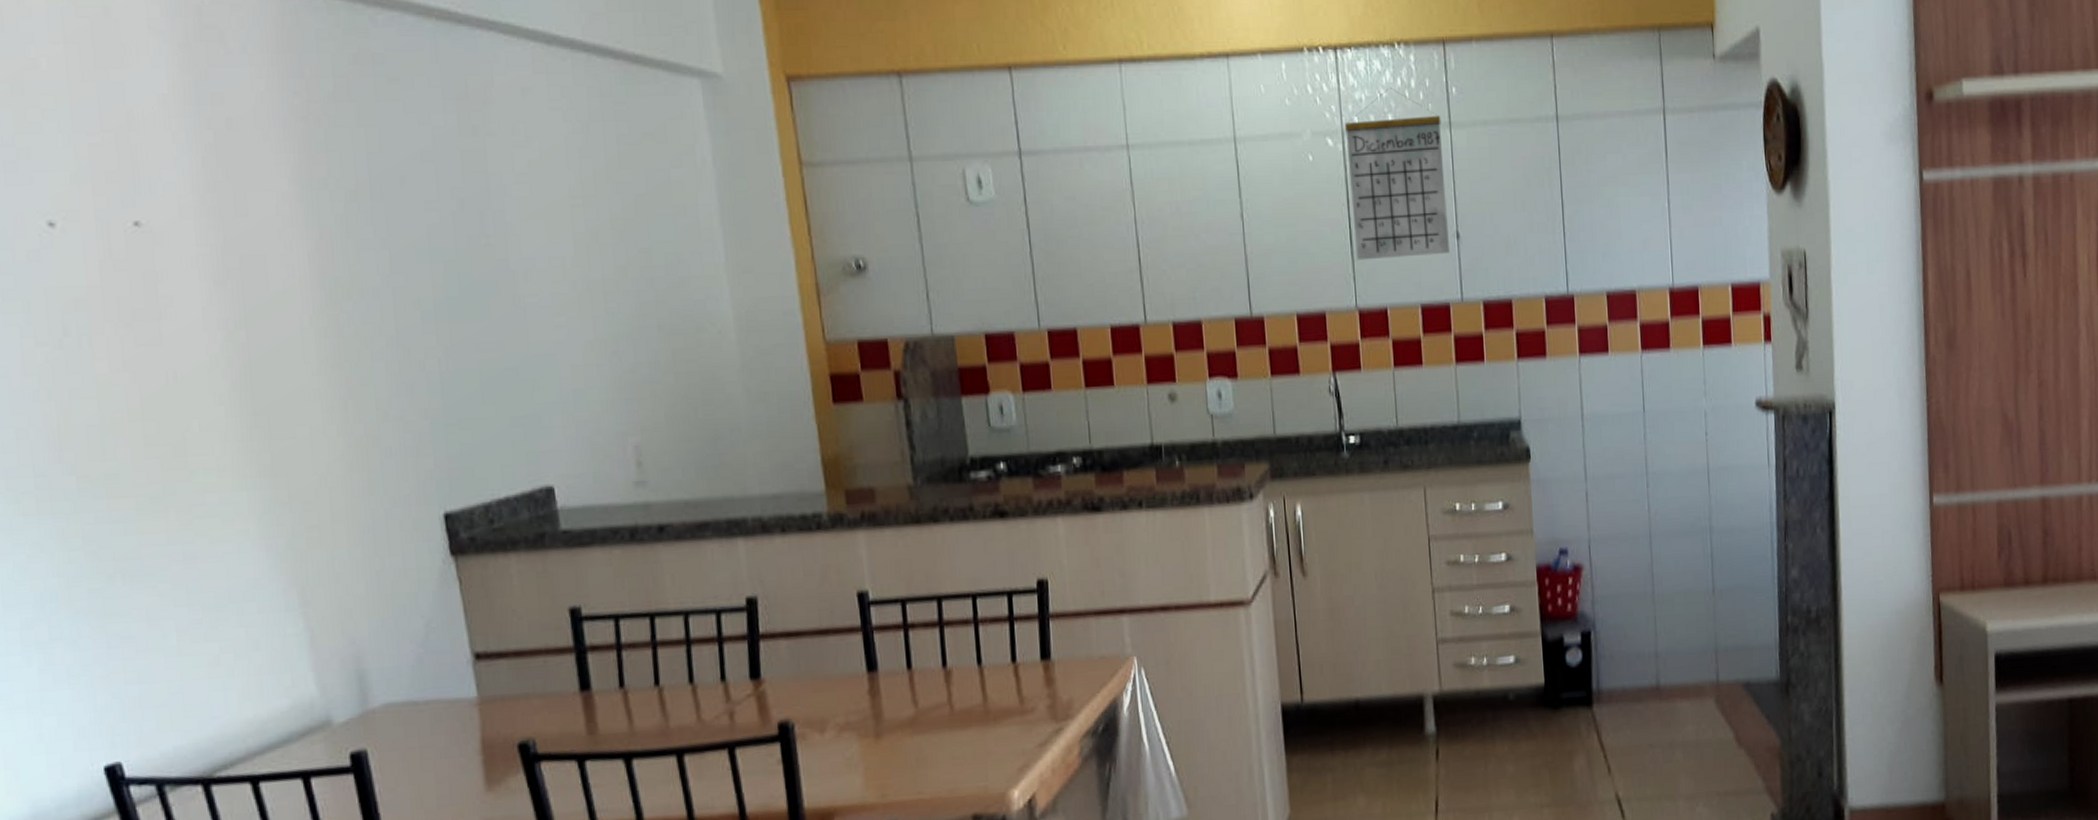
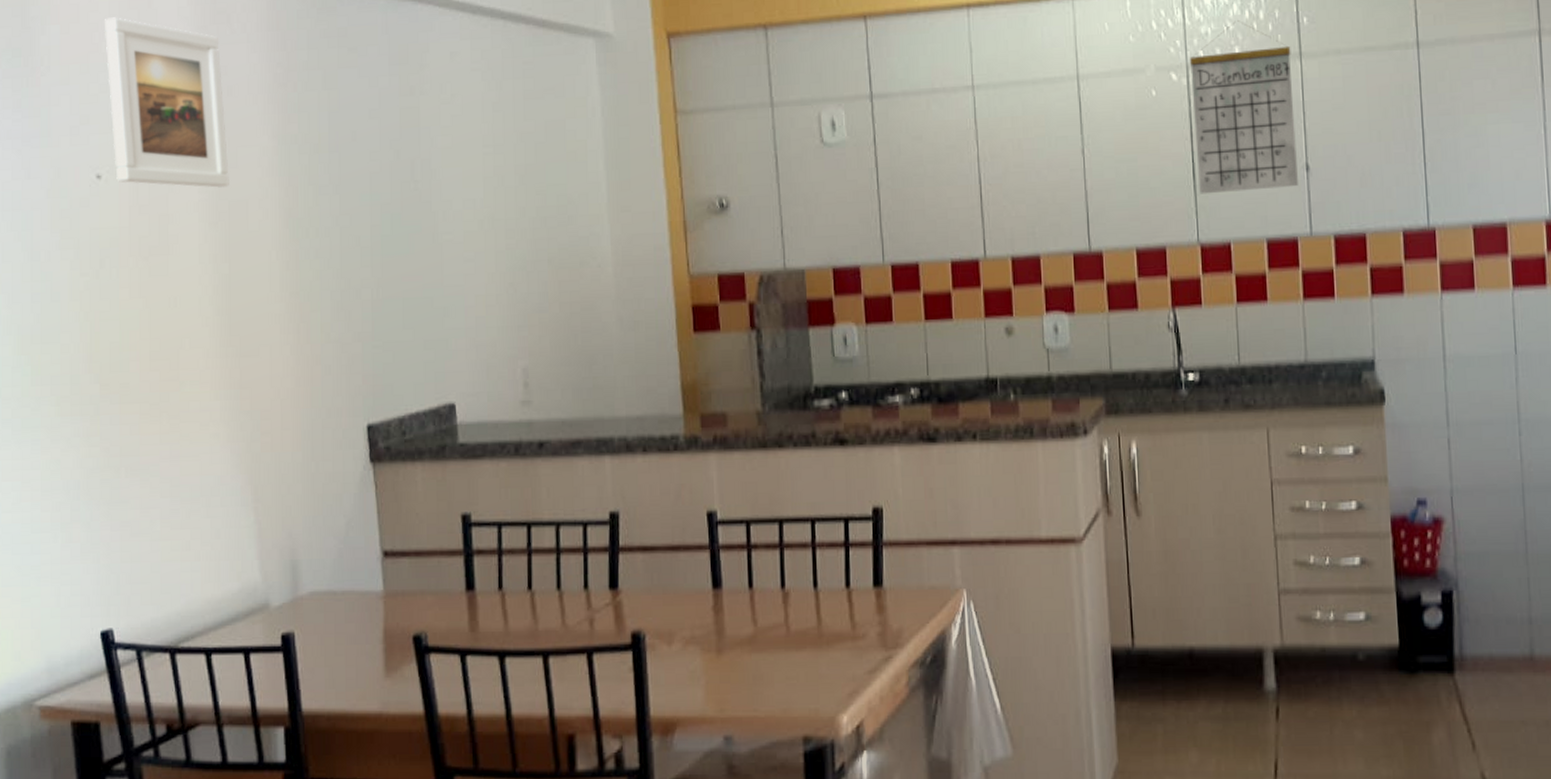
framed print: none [41,27,239,240] -> present [104,17,229,188]

